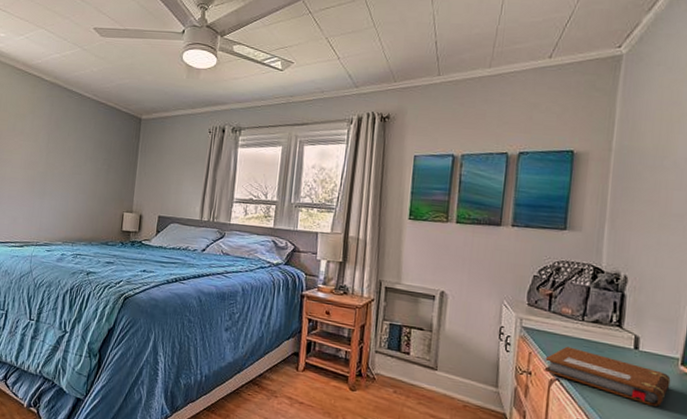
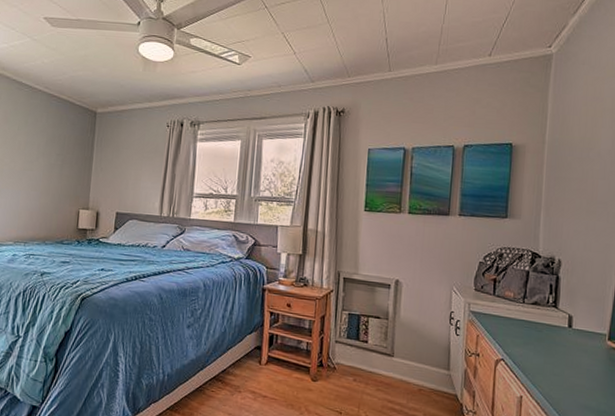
notebook: present [544,346,671,406] -> none [490,328,600,380]

